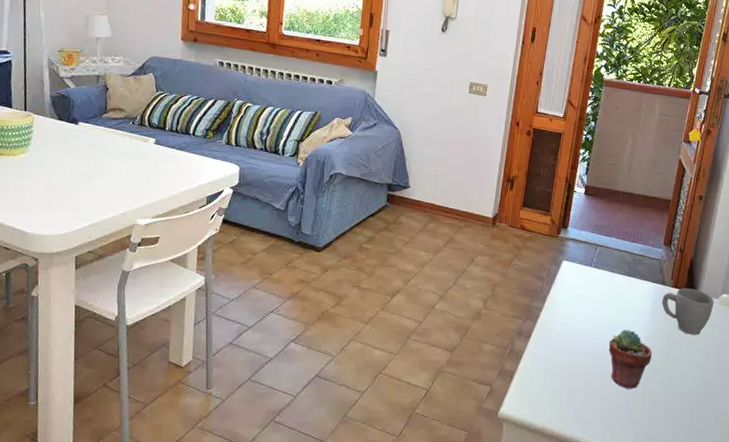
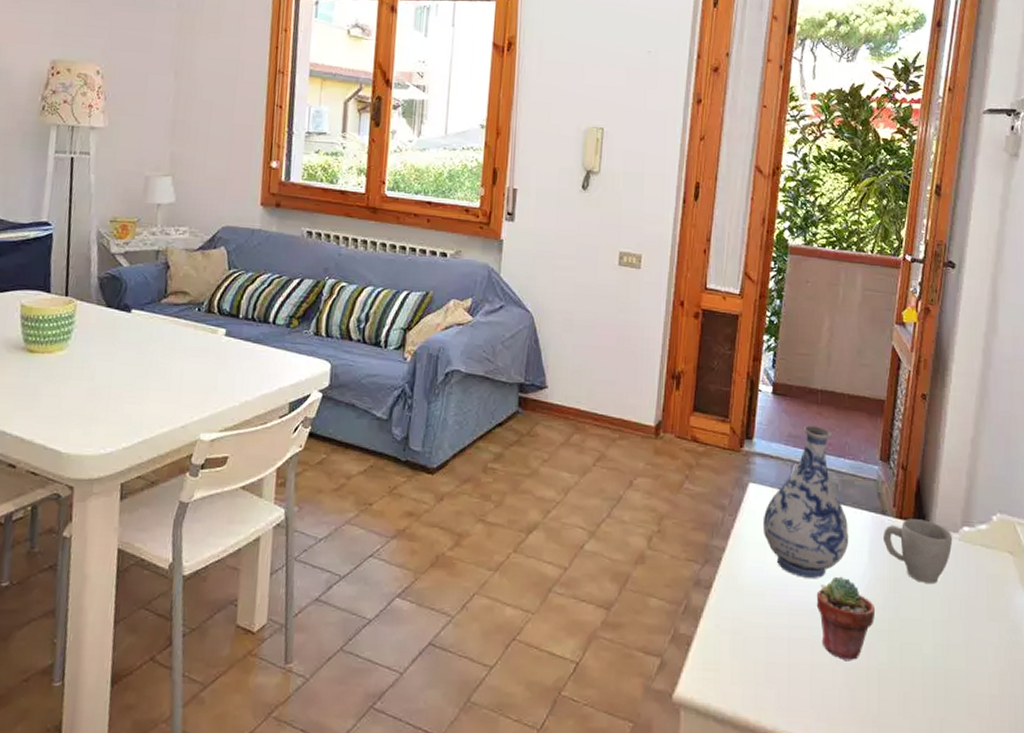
vase: none [571,218,637,331] -> present [762,425,849,578]

